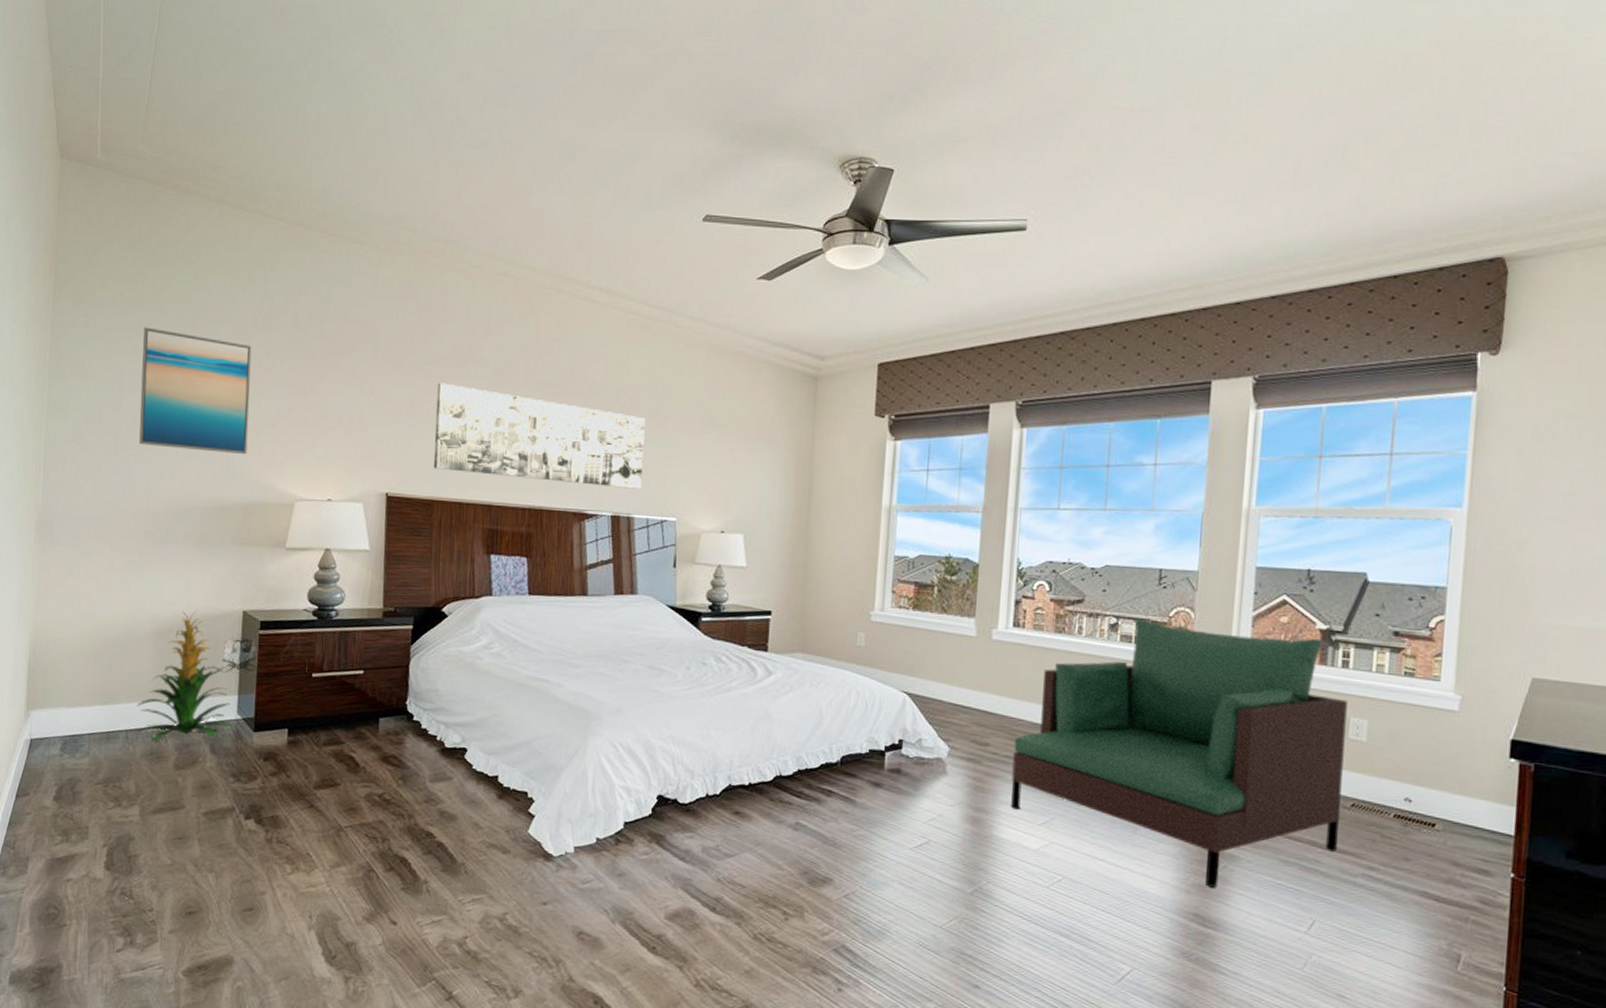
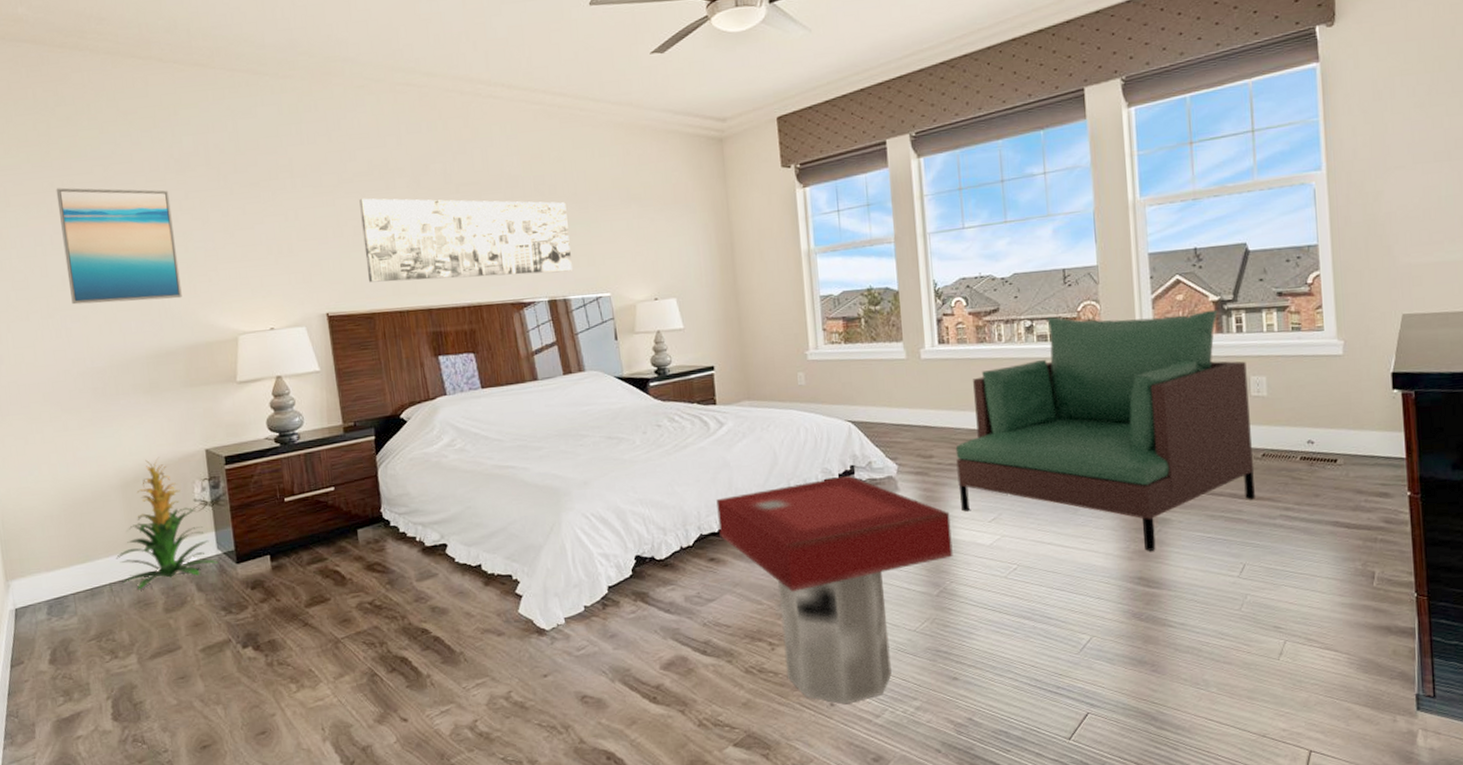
side table: none [749,749,998,993] -> present [716,475,953,705]

